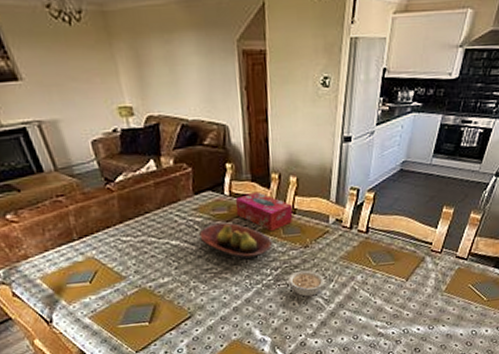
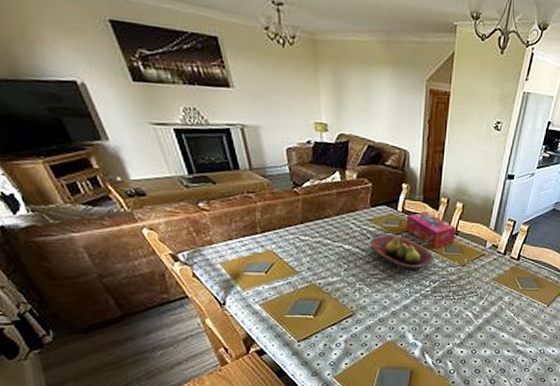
legume: present [288,270,325,297] -> none [444,286,476,310]

